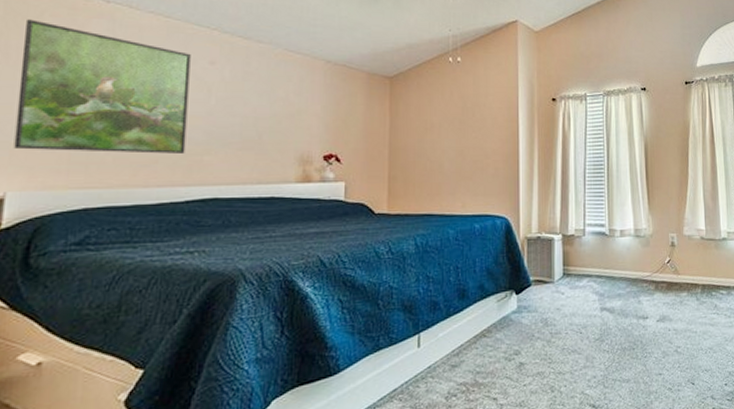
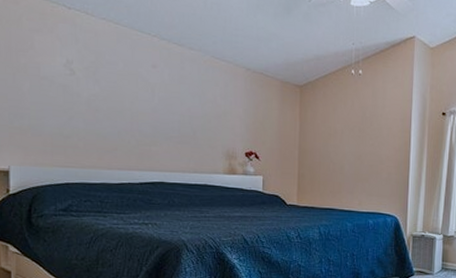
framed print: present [13,19,191,155] -> none [9,22,137,145]

